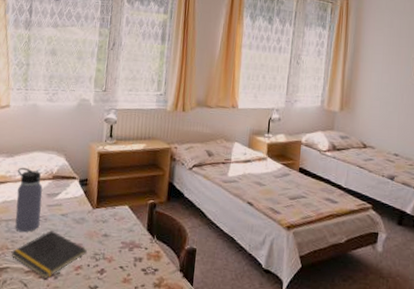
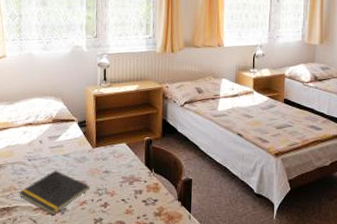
water bottle: present [15,167,43,232] -> none [18,113,44,173]

